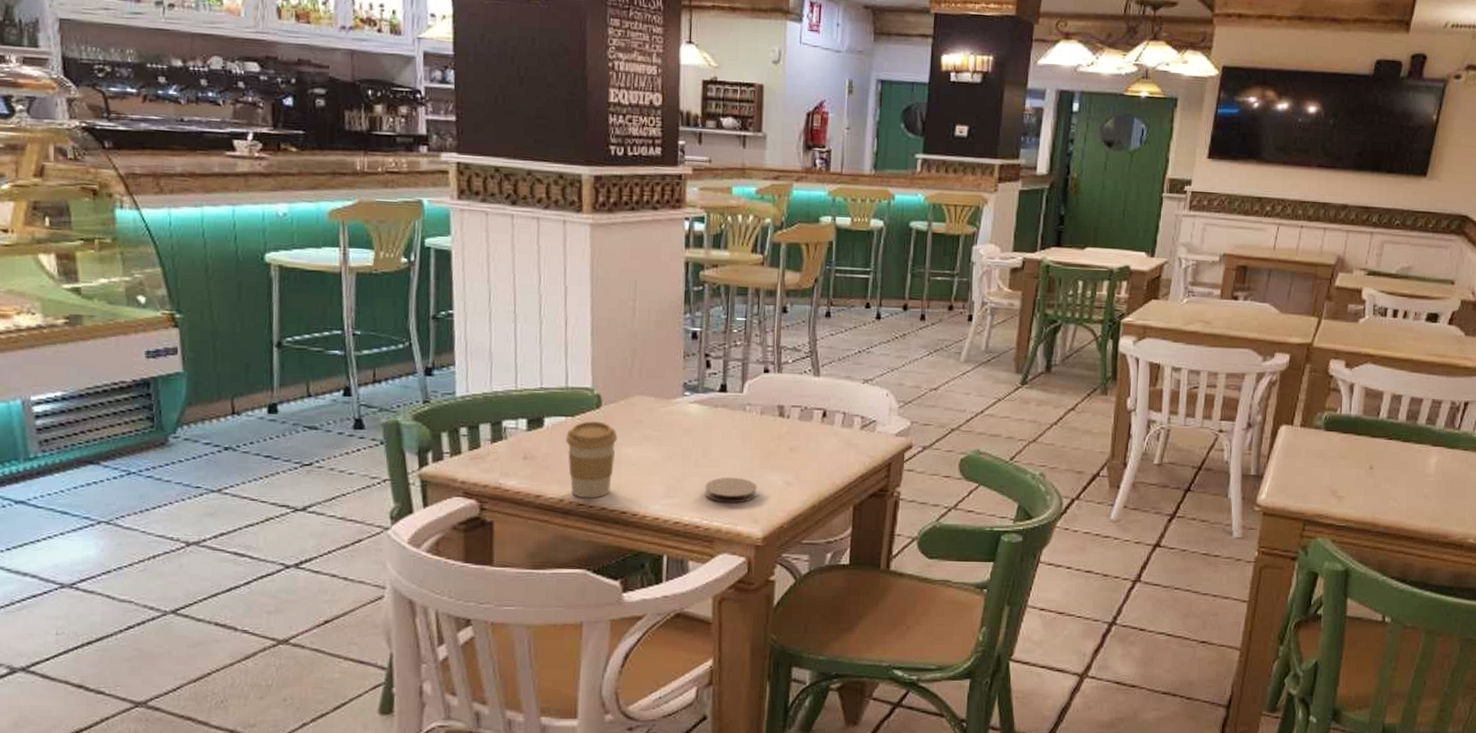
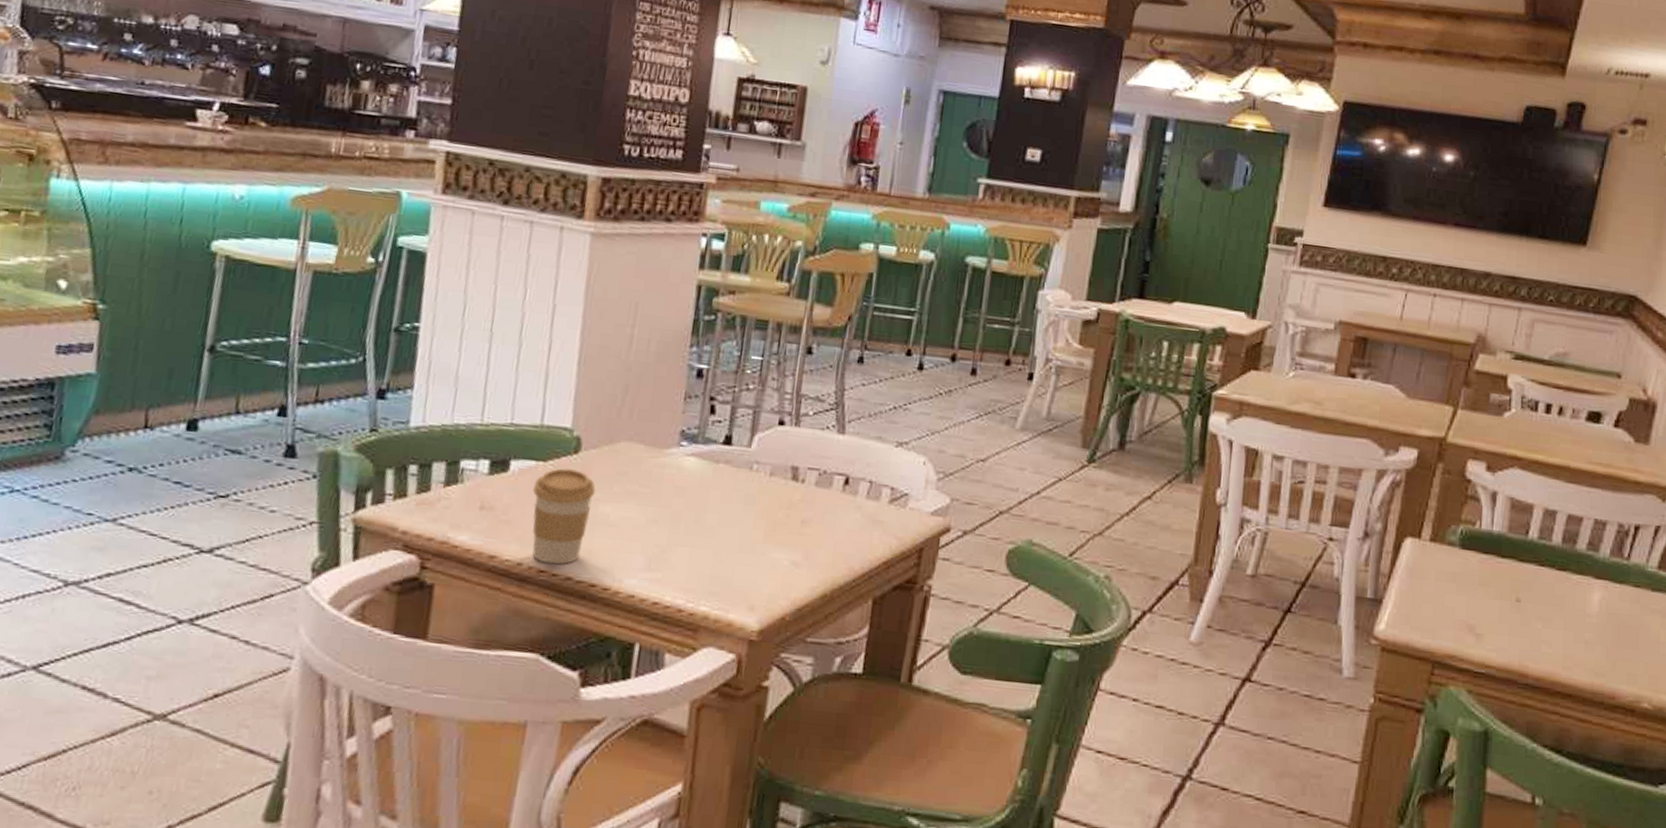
coaster: present [704,477,757,504] -> none [693,550,758,585]

